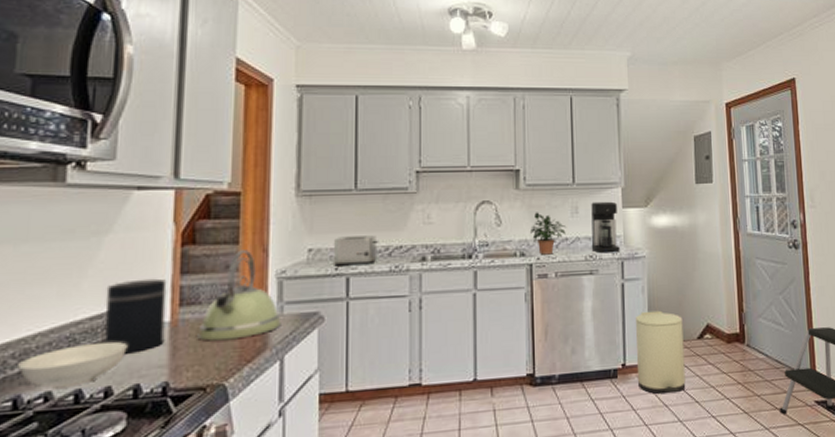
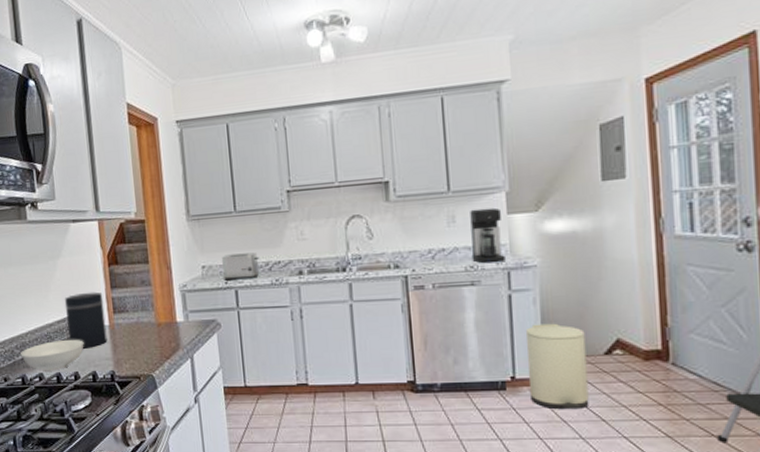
kettle: present [197,250,281,342] -> none [129,268,188,341]
potted plant: present [530,212,567,255] -> none [403,223,443,267]

